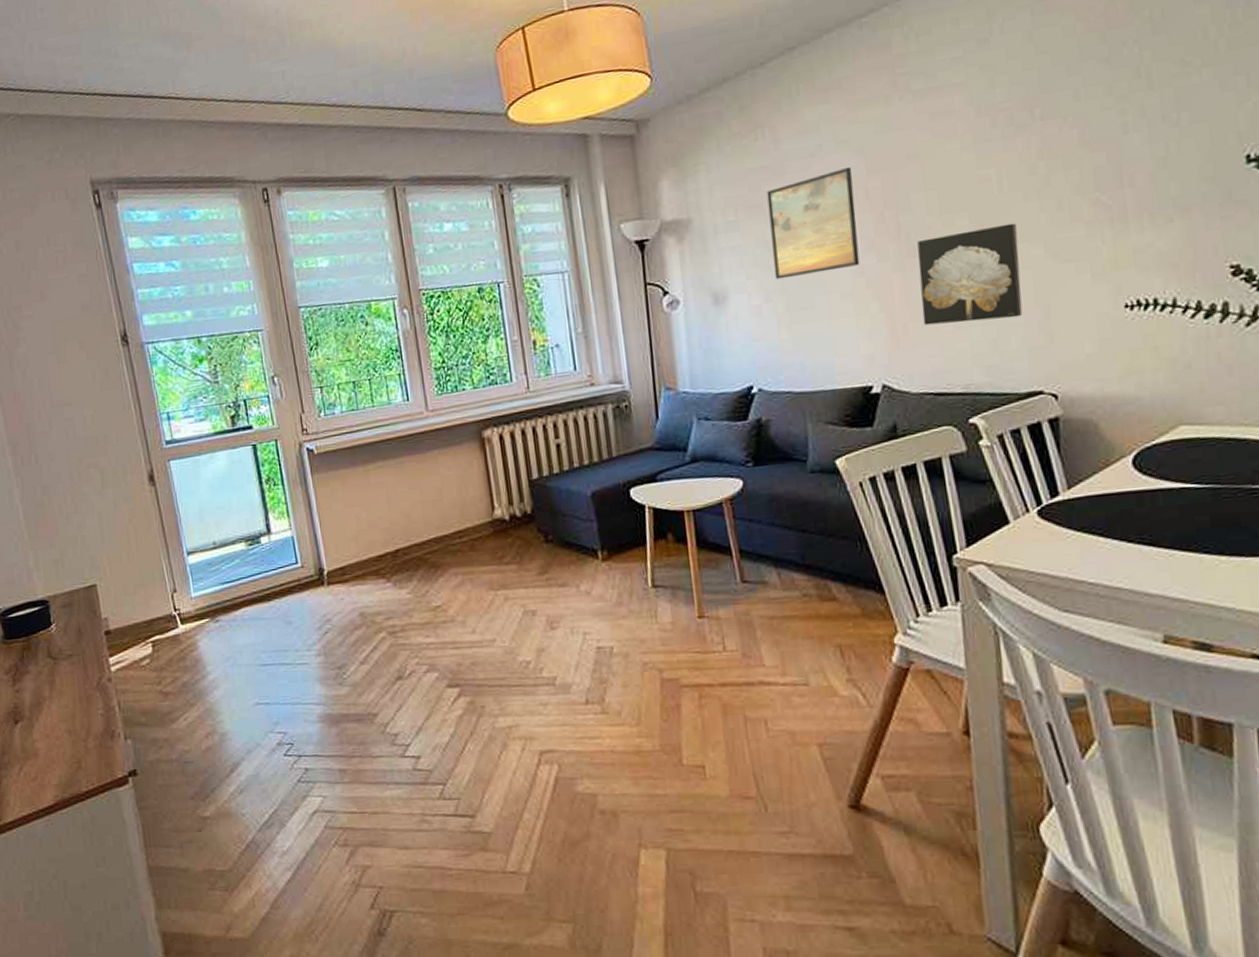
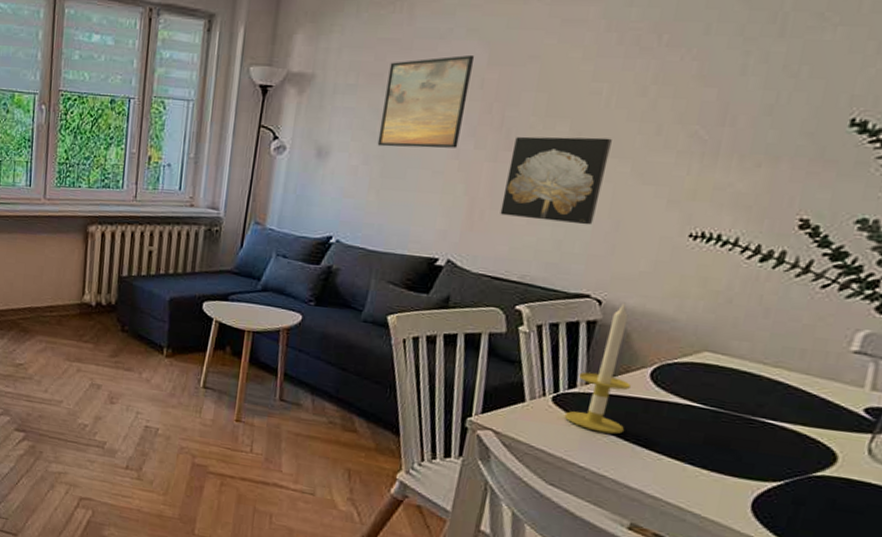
candle: none [1055,391,1125,540] -> present [564,302,631,434]

